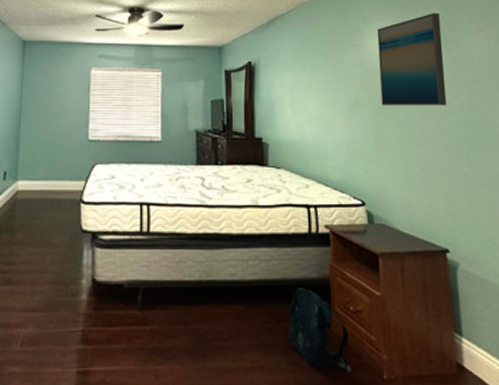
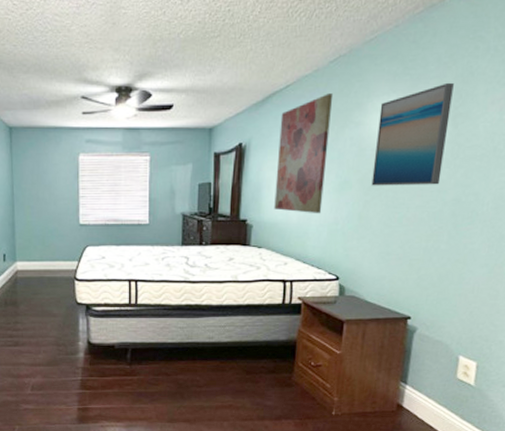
wall art: none [286,19,337,134] -> present [274,93,334,214]
backpack: present [287,288,351,372] -> none [254,348,307,410]

